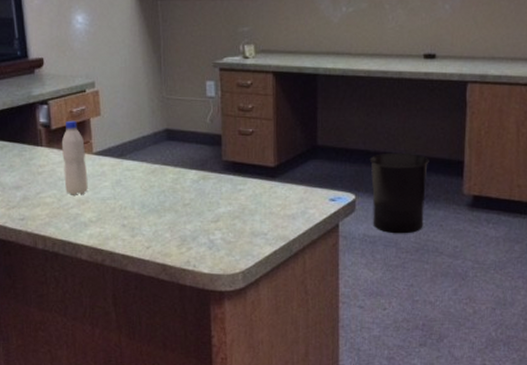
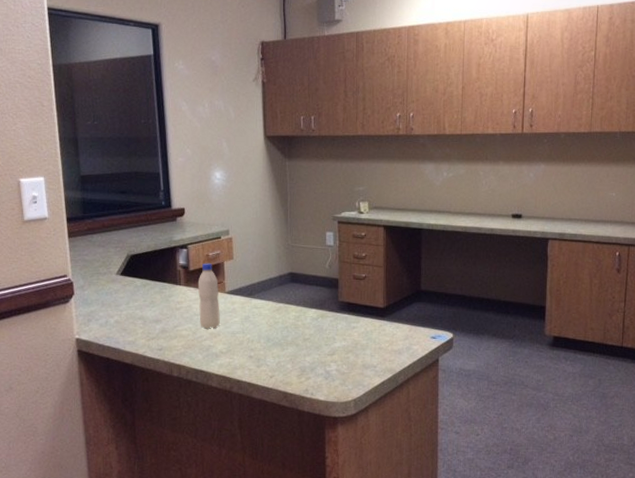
waste bin: present [369,152,429,234] -> none [465,297,516,369]

